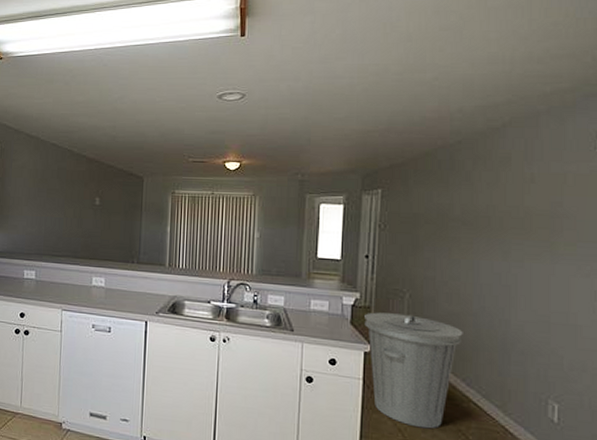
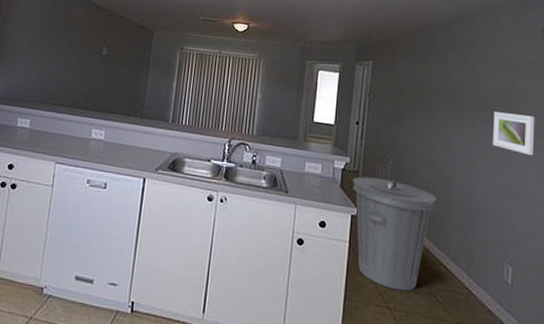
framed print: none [531,235,587,282] -> present [492,111,535,156]

